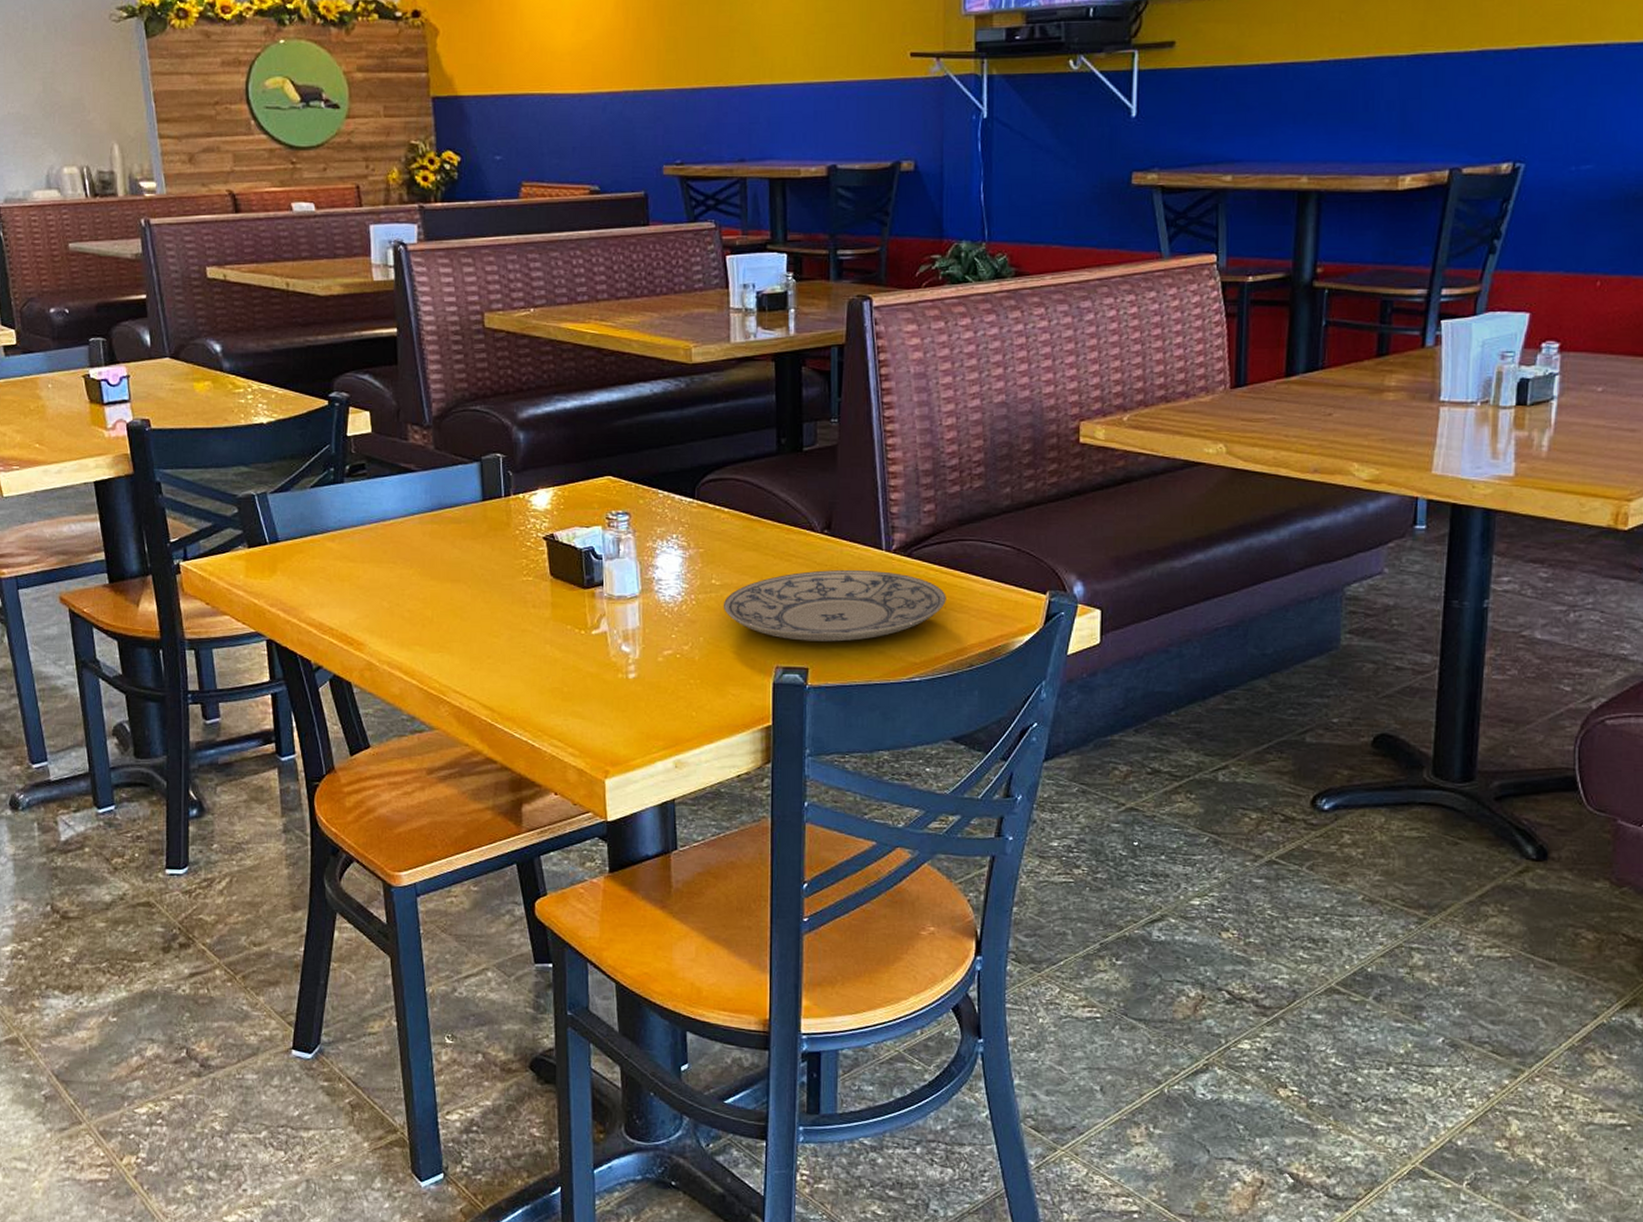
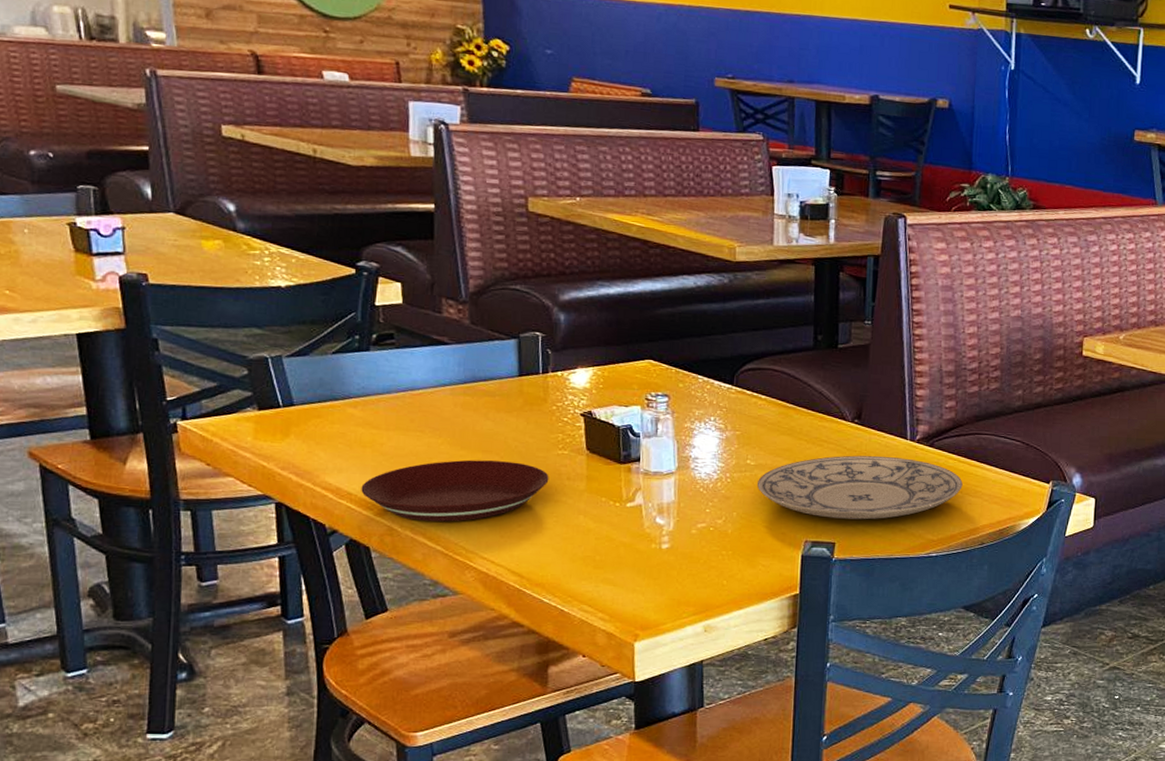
plate: none [341,590,515,655] -> present [361,460,549,522]

